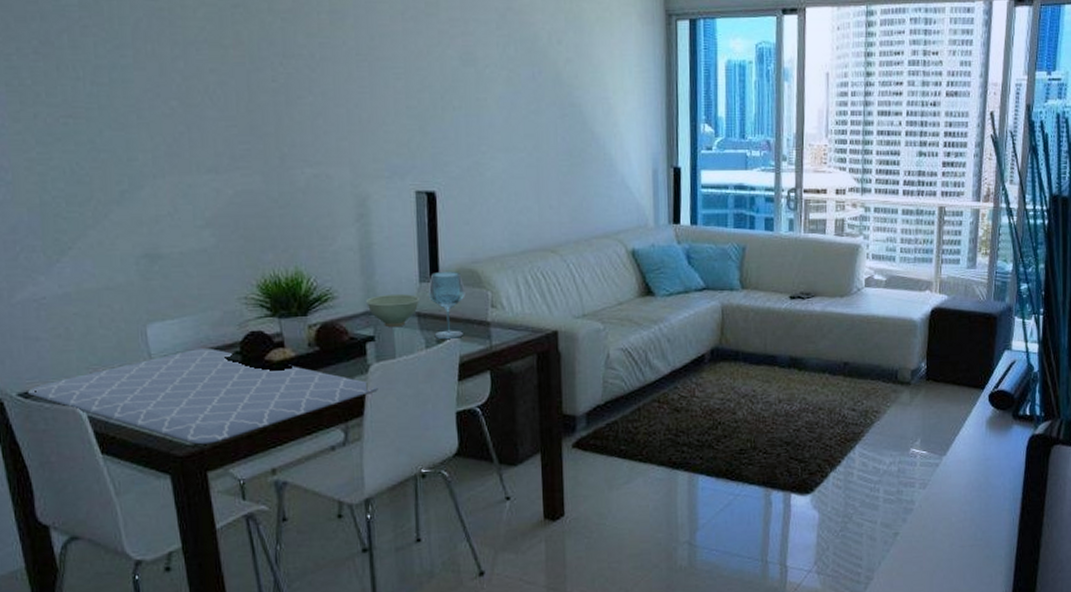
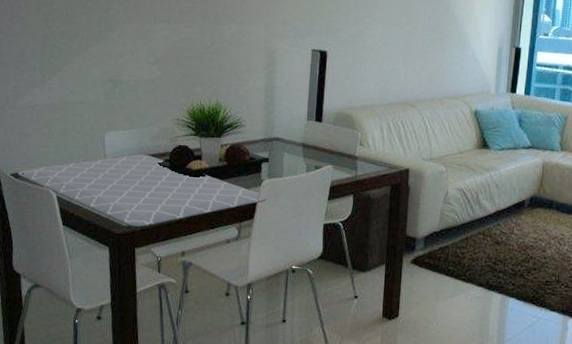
bowl: present [366,293,419,327] -> none [265,127,306,153]
wine glass: present [428,271,466,340] -> none [312,113,341,167]

